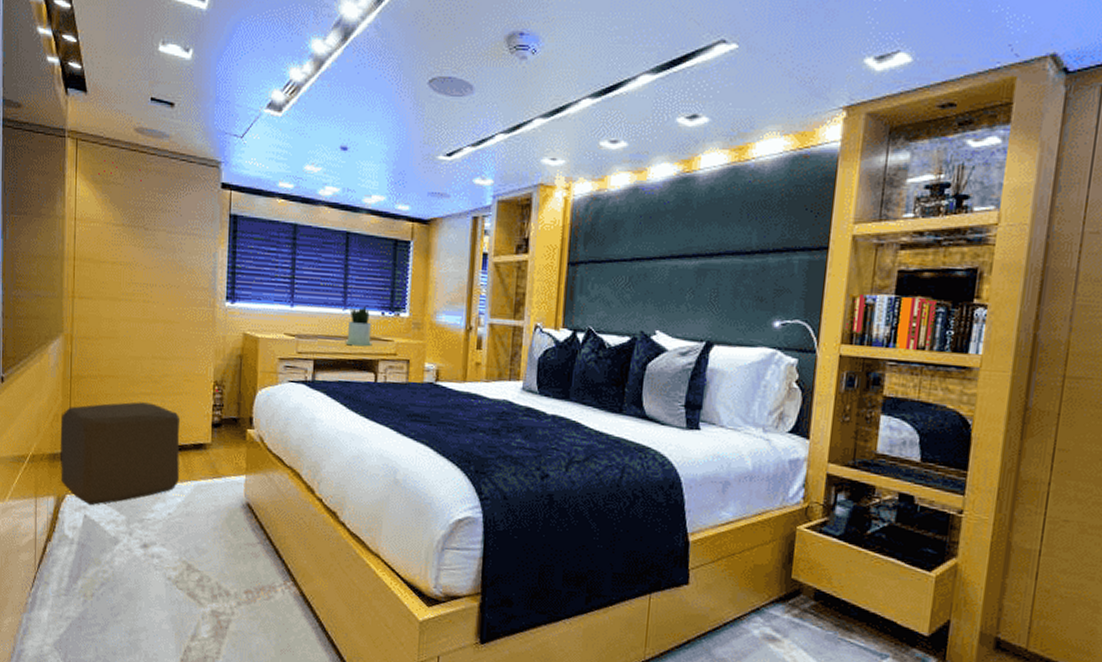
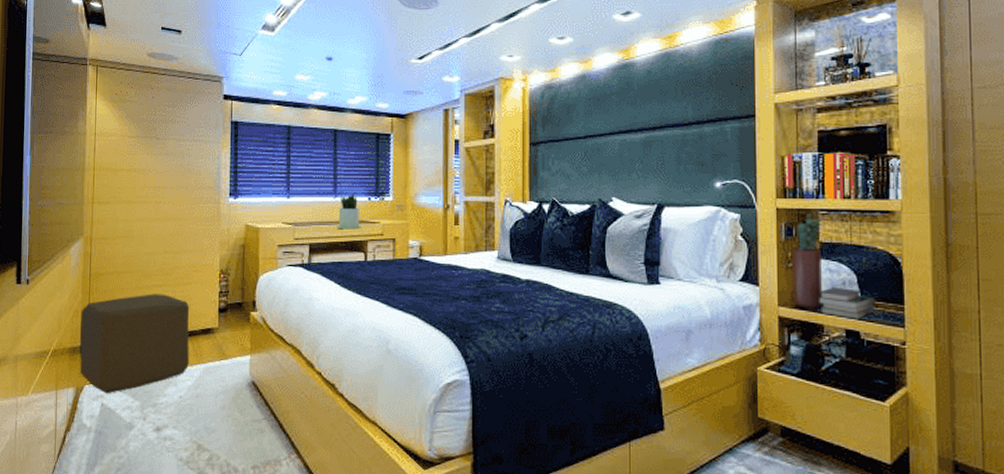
vase: none [844,358,888,469] -> present [792,209,822,309]
books: none [873,445,936,483] -> present [819,286,875,319]

